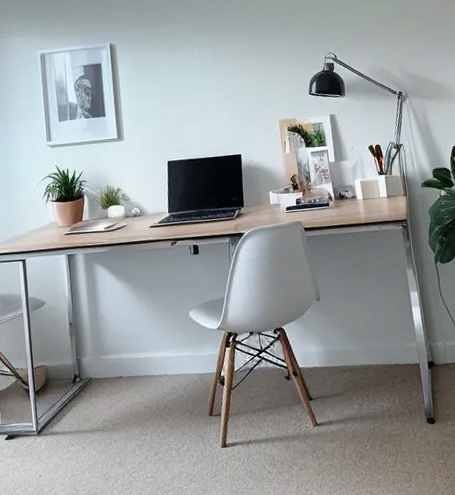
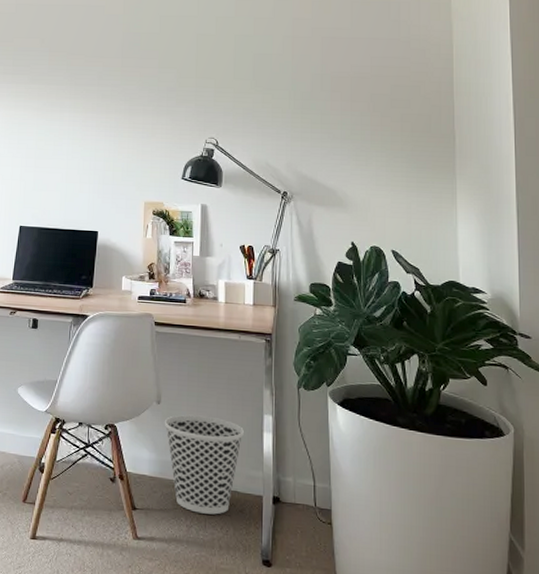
wastebasket: none [325,303,396,391] -> present [164,414,244,515]

